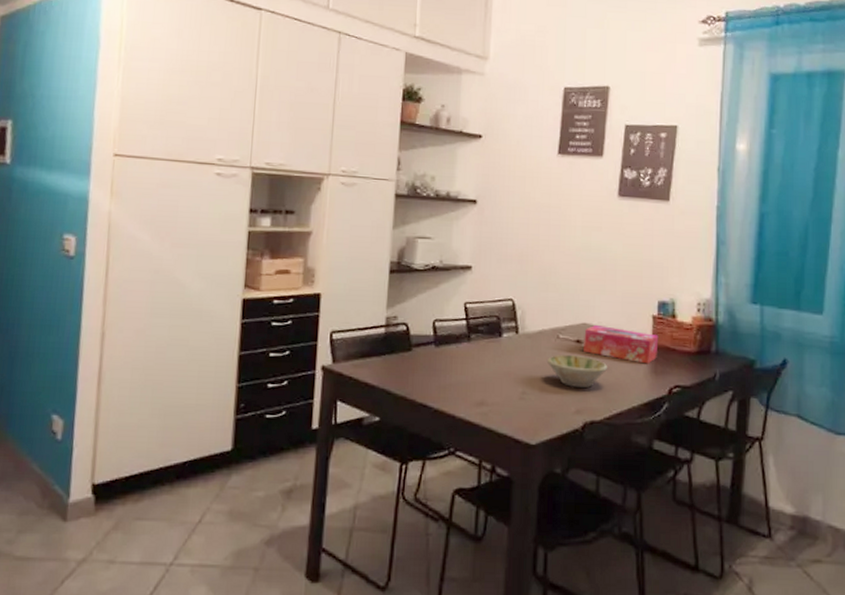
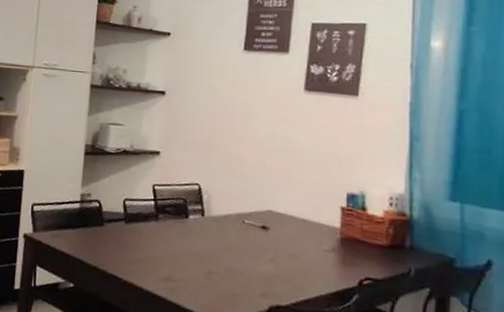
bowl: present [547,355,608,389] -> none [233,239,295,273]
tissue box: present [584,325,659,364] -> none [269,213,348,255]

